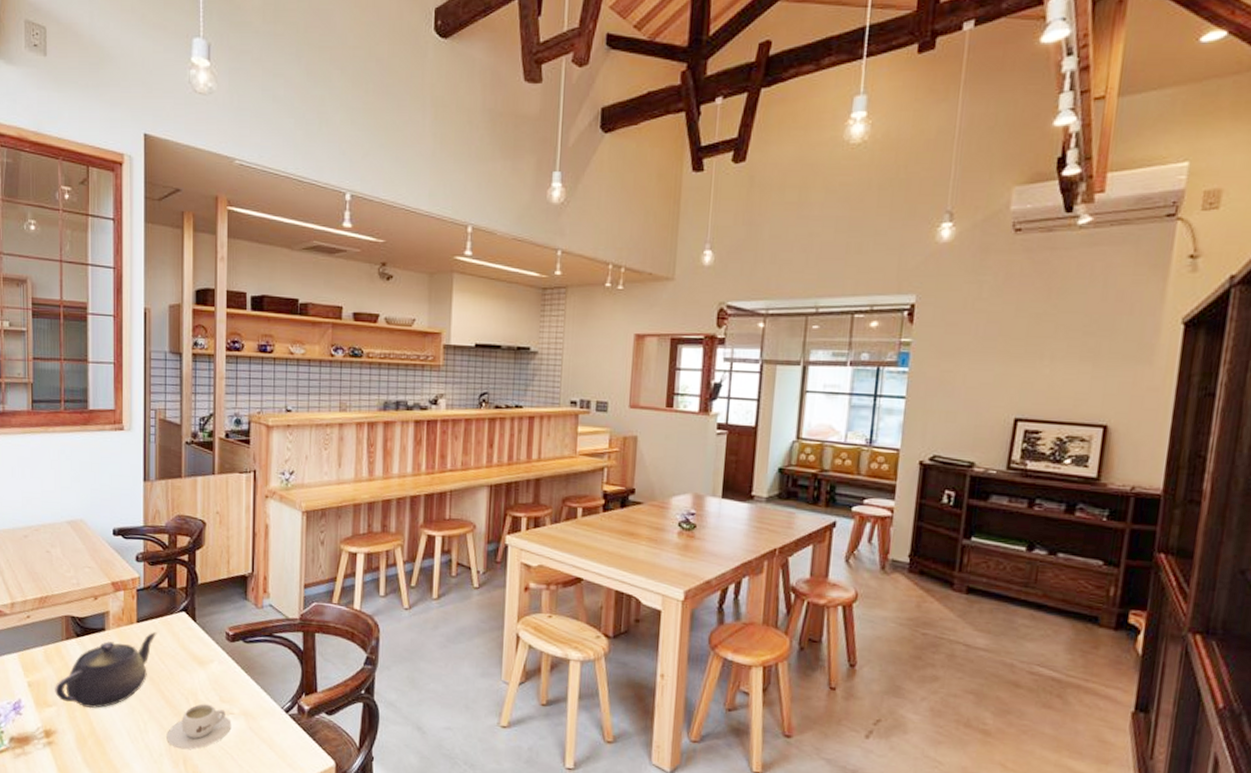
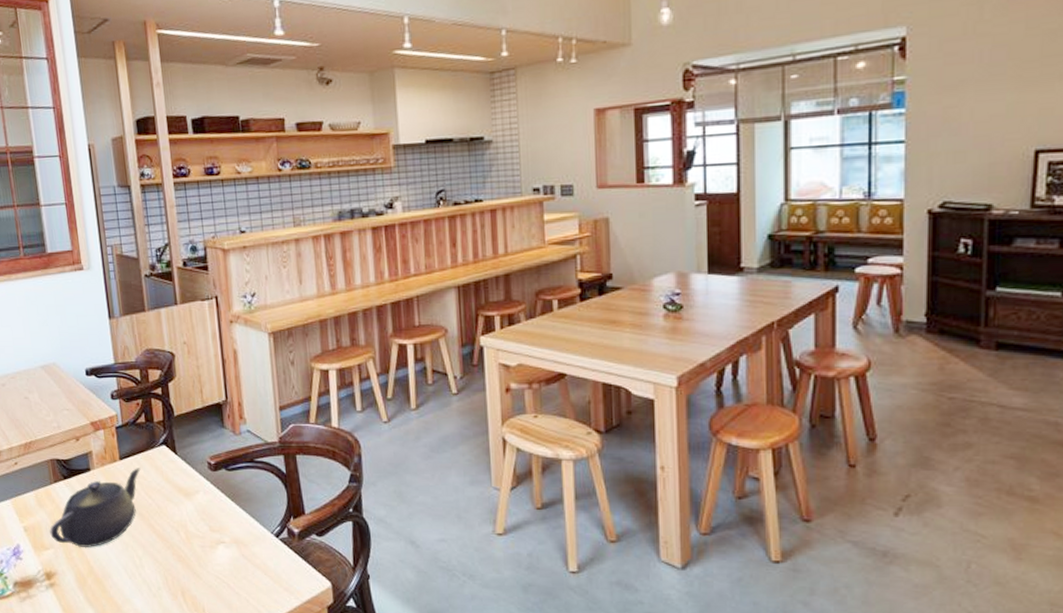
teacup: present [166,703,232,750] -> none [162,535,225,582]

